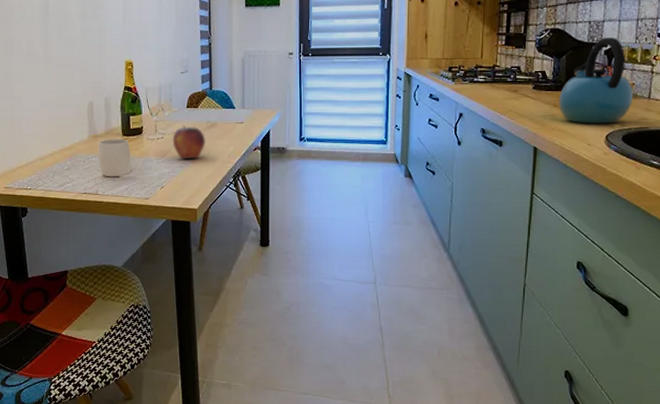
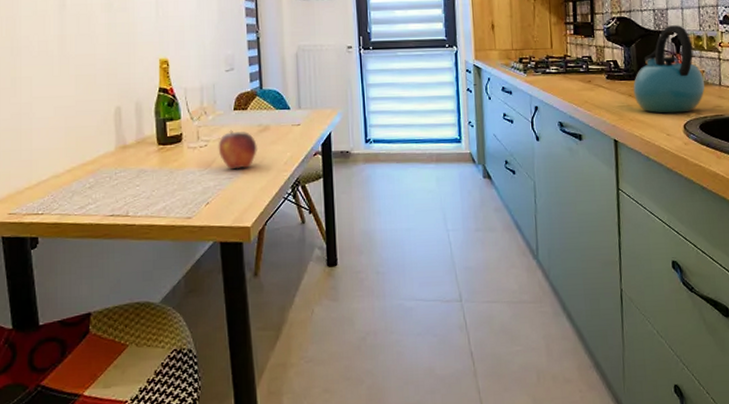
mug: present [98,139,132,177] -> none [128,148,170,195]

